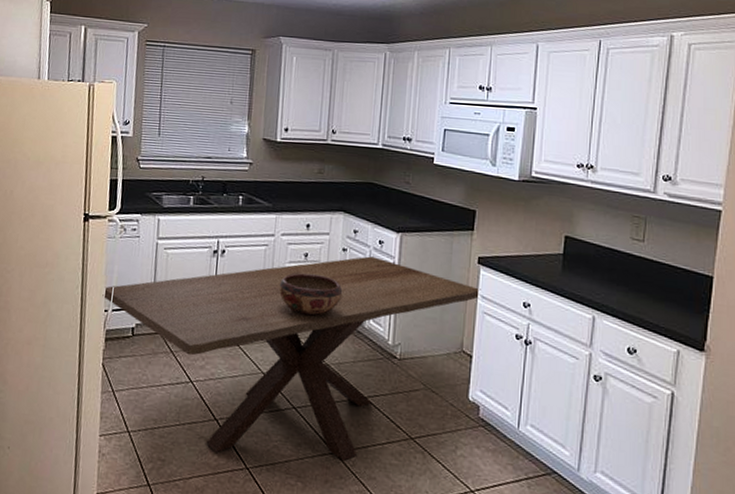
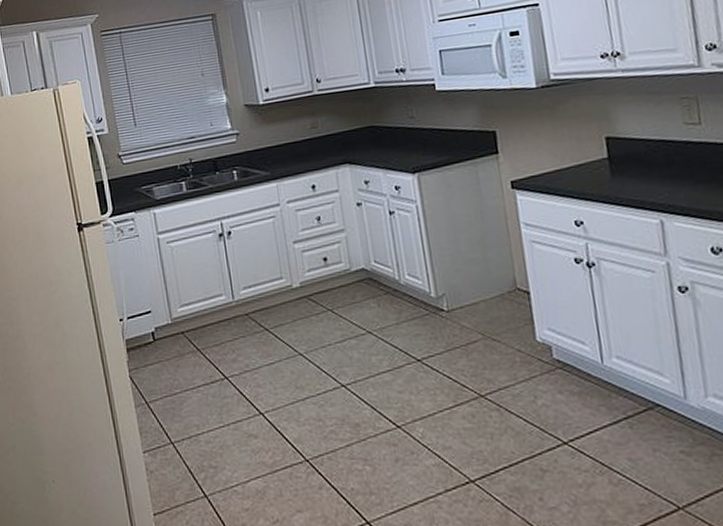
dining table: present [102,256,481,461] -> none [114,205,522,448]
decorative bowl: present [278,273,343,316] -> none [296,236,368,284]

